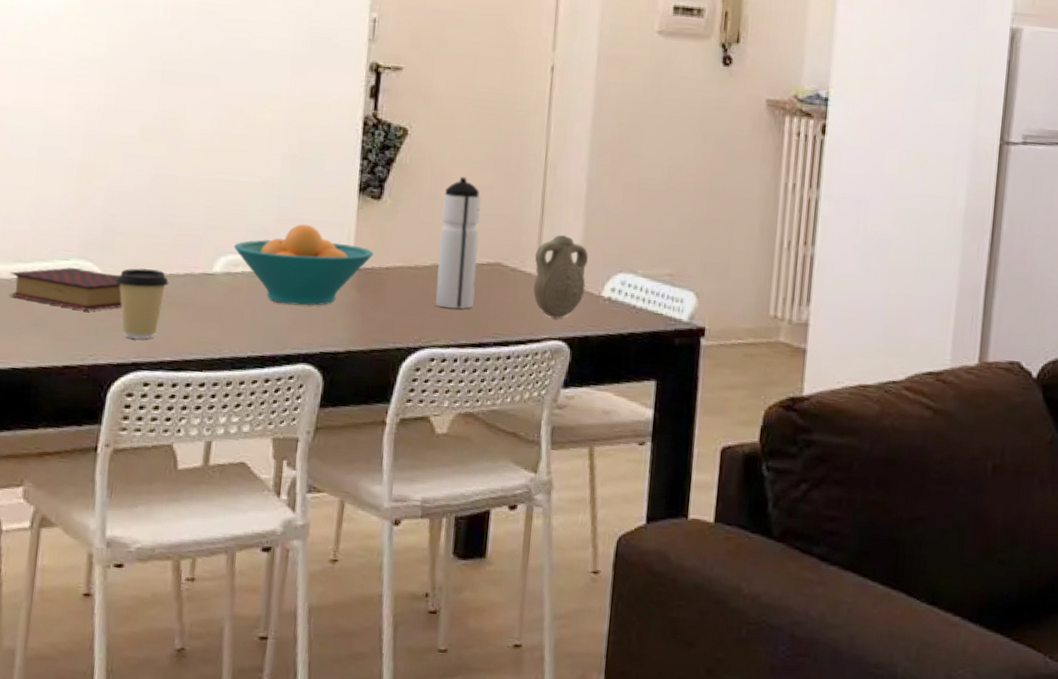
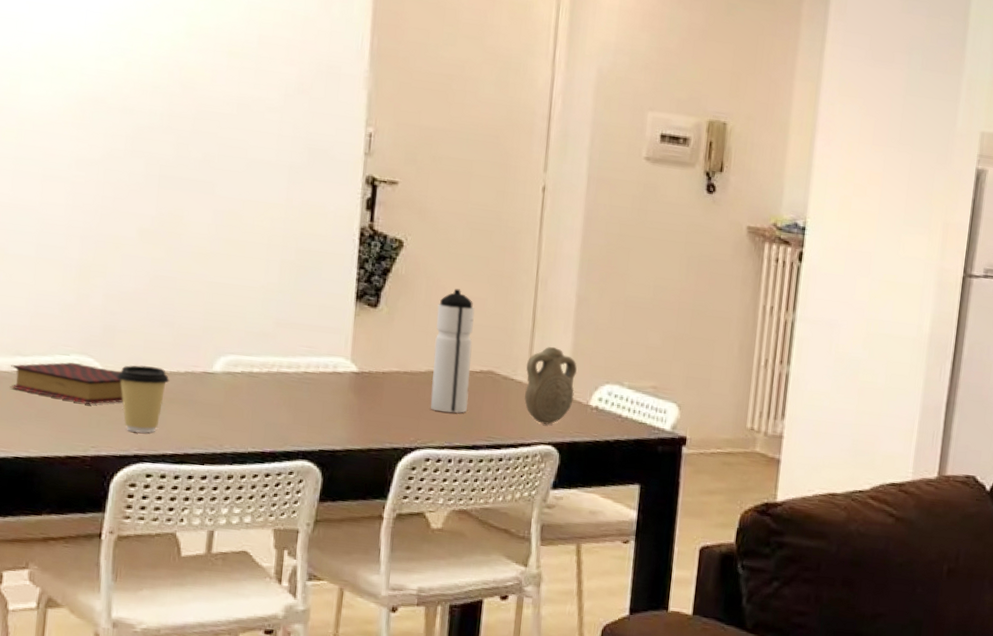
fruit bowl: present [233,224,374,306] -> none [233,328,371,406]

